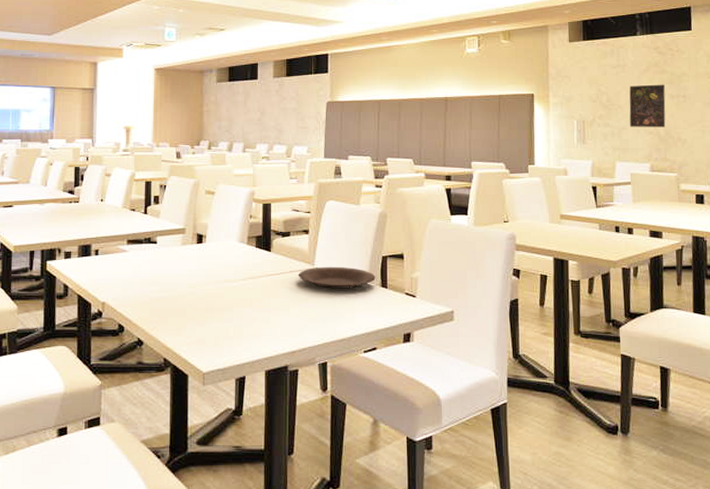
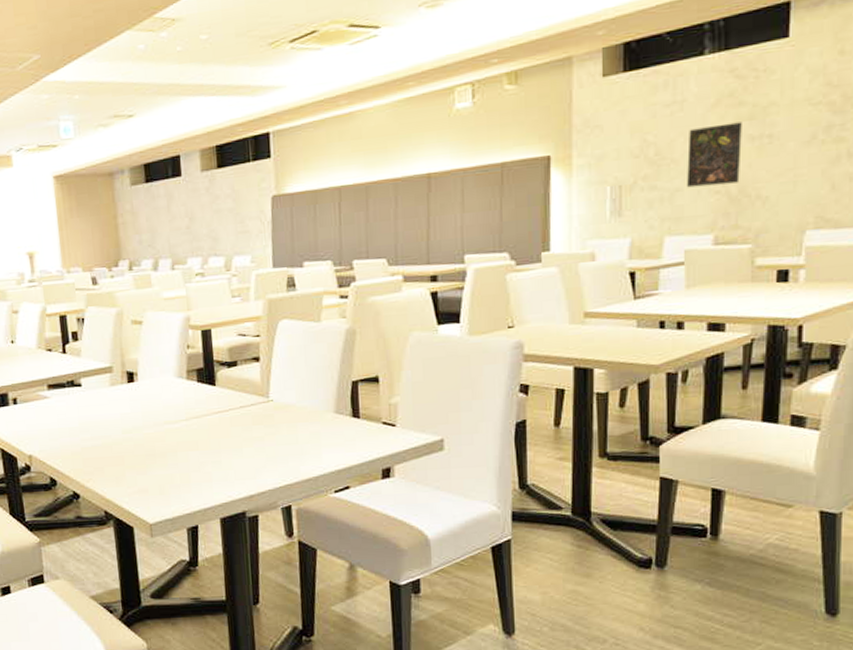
plate: present [298,266,376,289] -> none [250,396,345,424]

